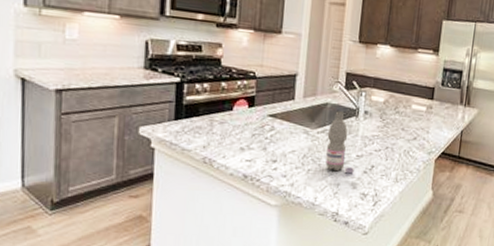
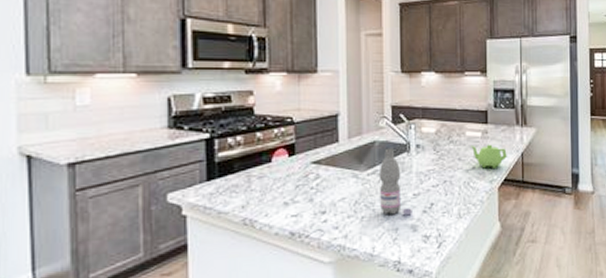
teapot: none [415,118,448,142] -> present [471,144,507,169]

